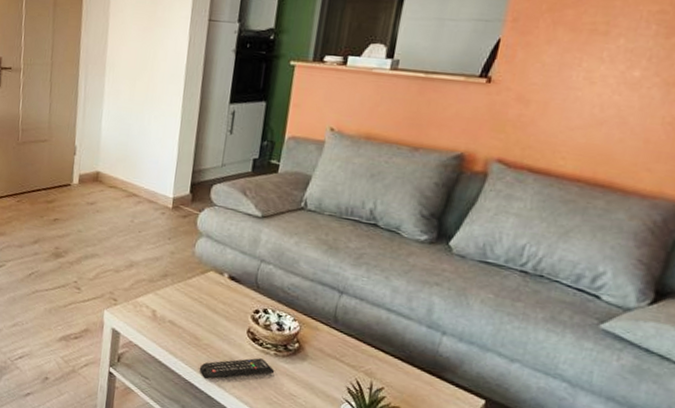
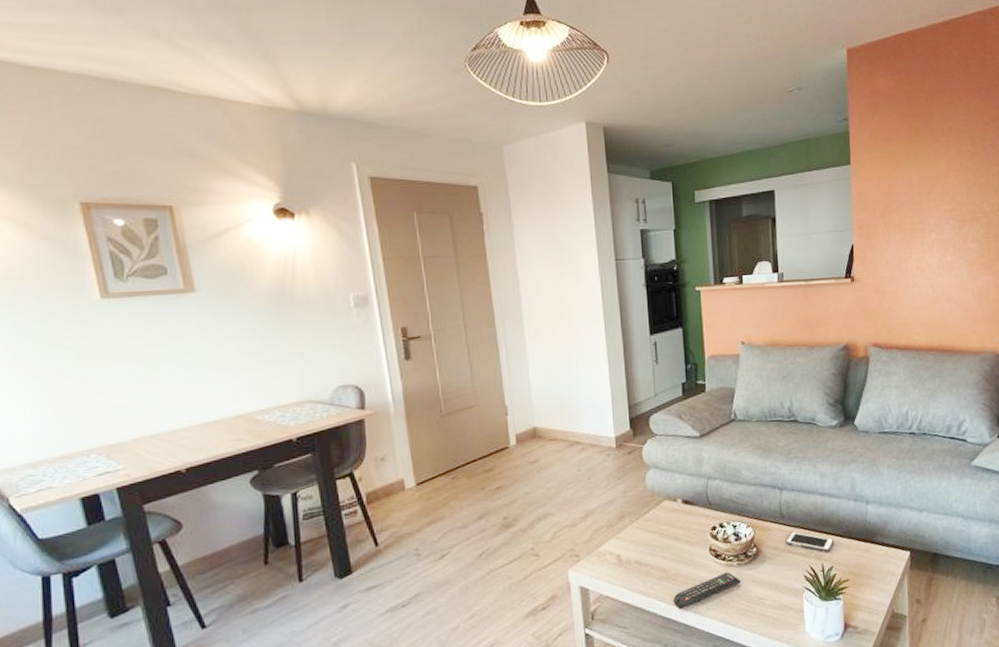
cell phone: none [333,338,392,372] -> present [785,531,835,552]

